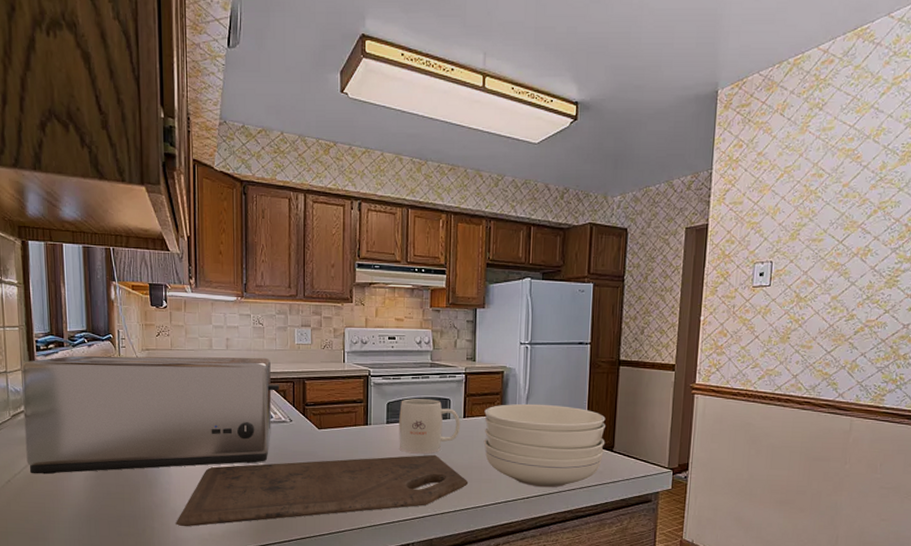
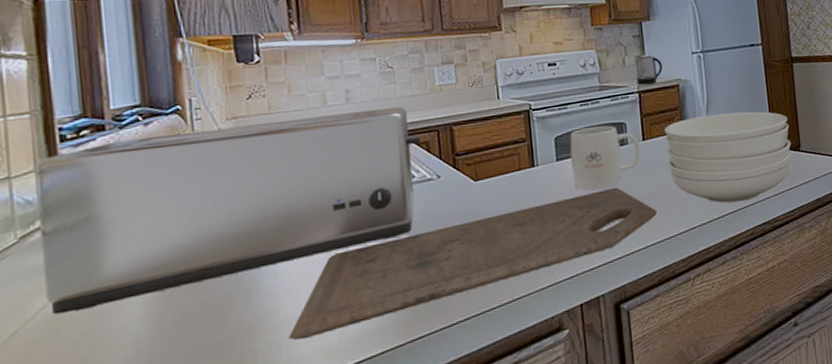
kettle: none [465,339,491,368] -> present [634,54,663,85]

